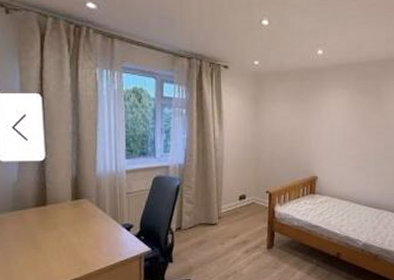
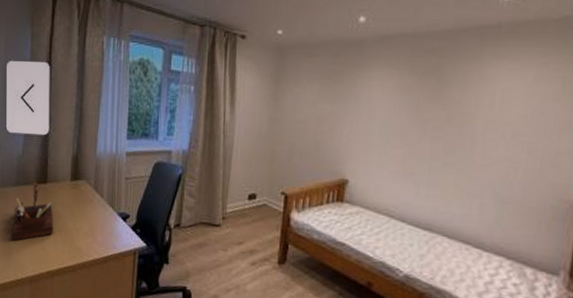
desk organizer: none [11,205,56,263] -> present [12,181,53,241]

